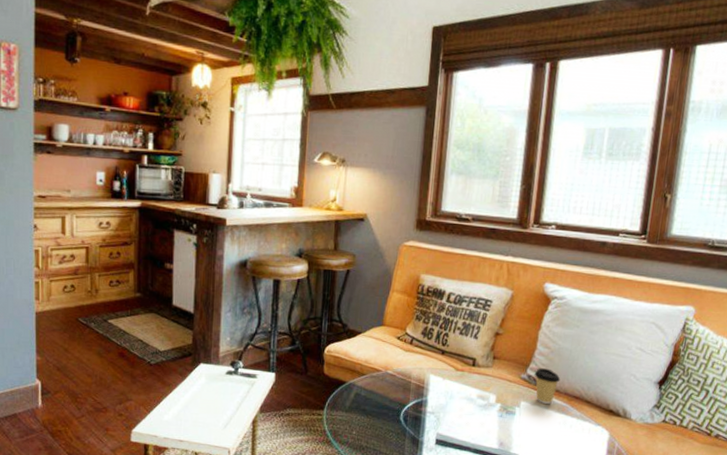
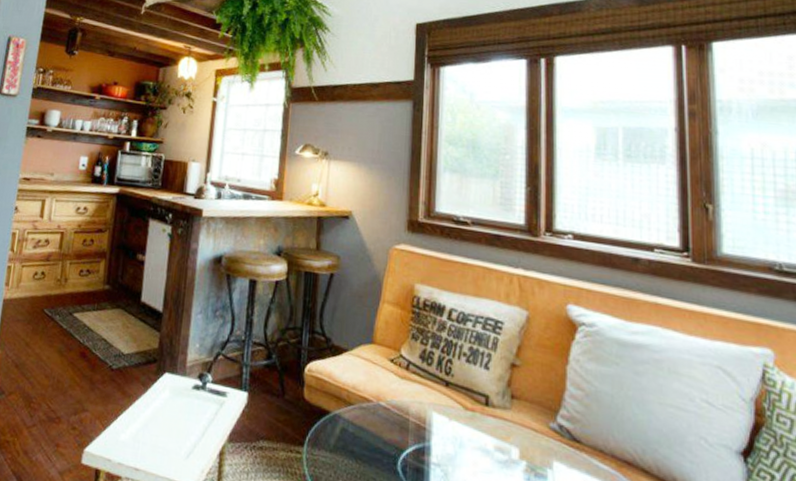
coffee cup: present [534,368,561,404] -> none [567,416,603,469]

